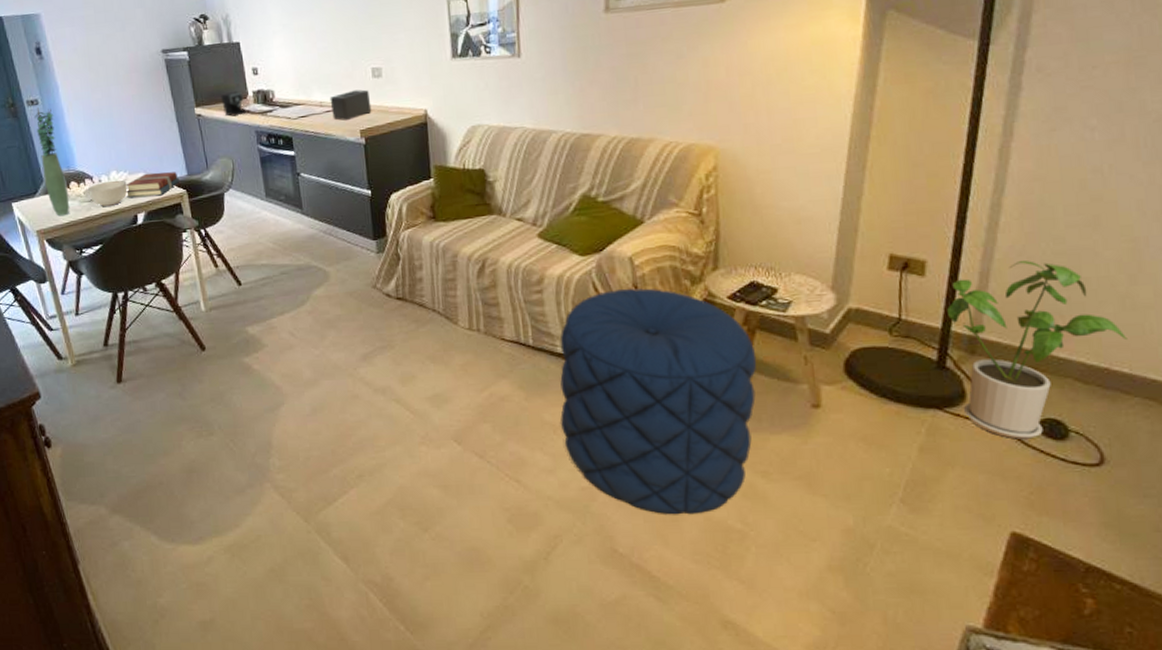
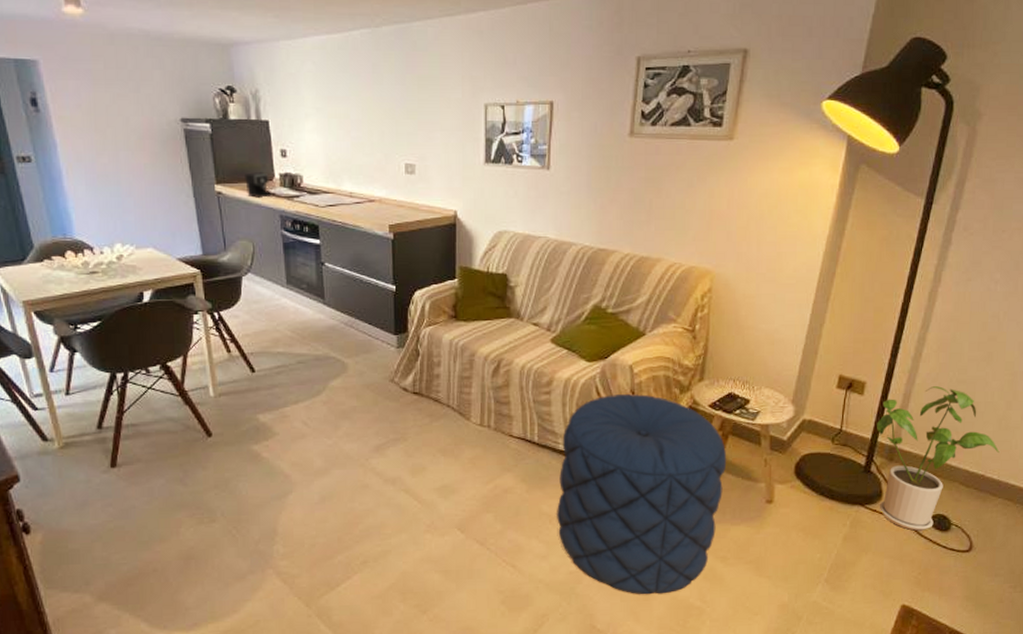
vase: present [35,107,70,217] -> none [26,165,65,288]
bowl: present [87,180,128,207] -> none [86,253,133,282]
books: present [126,172,179,198] -> none [132,249,193,274]
toaster: present [329,89,372,121] -> none [360,184,402,213]

